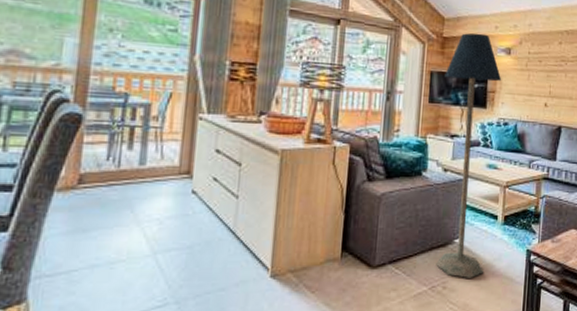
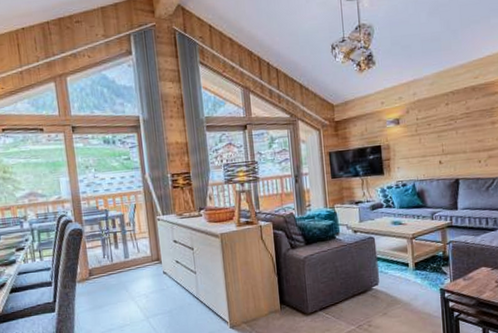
floor lamp: present [436,33,502,278] -> none [341,111,402,317]

